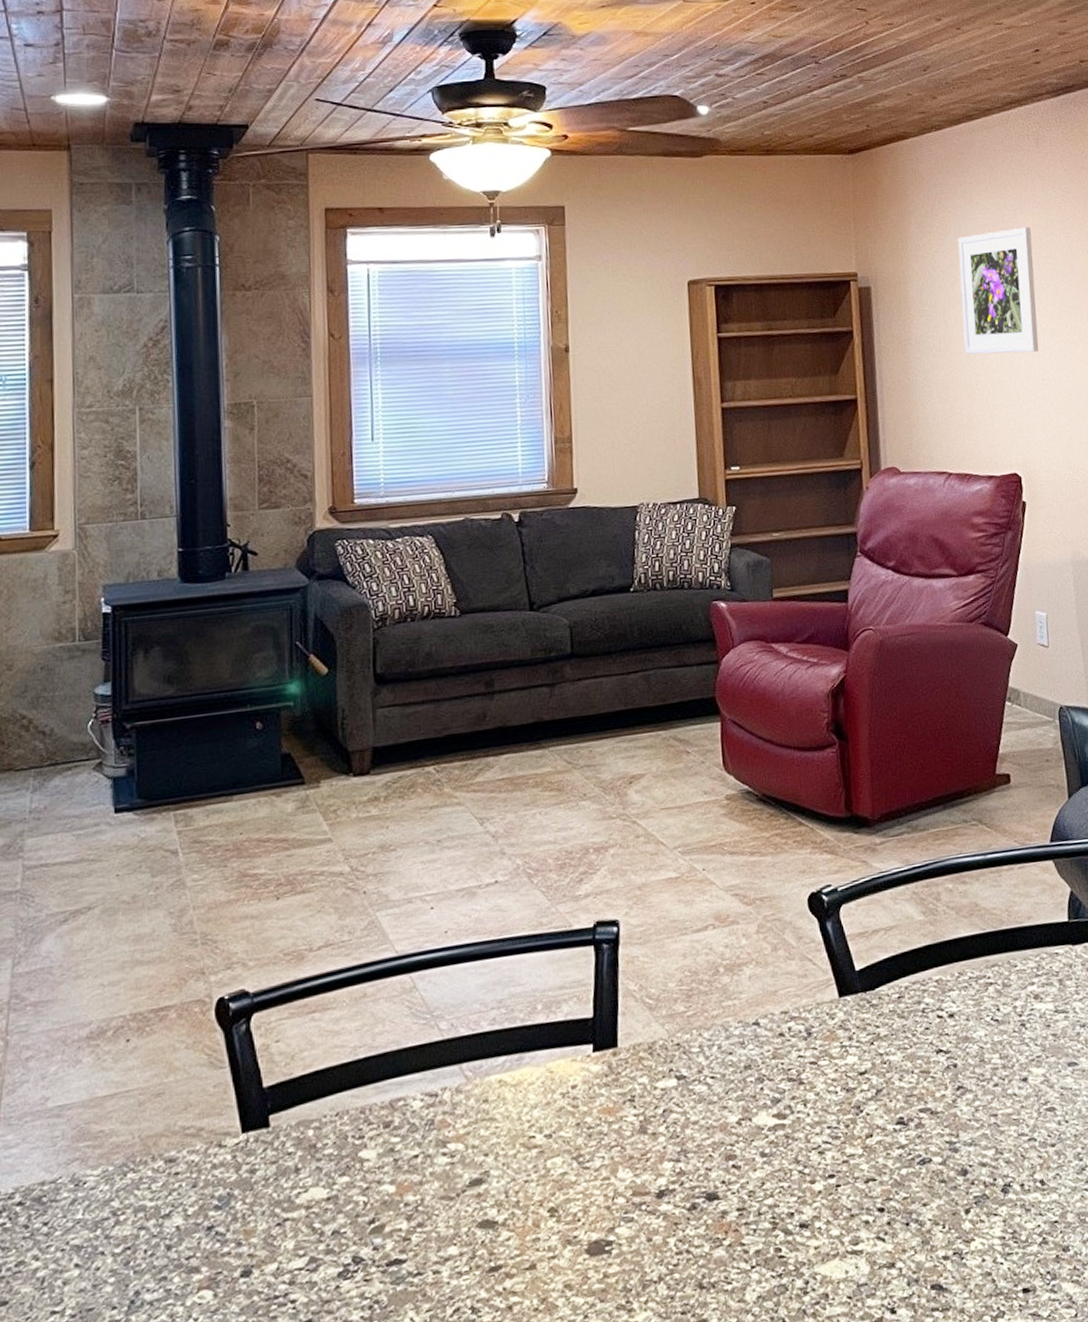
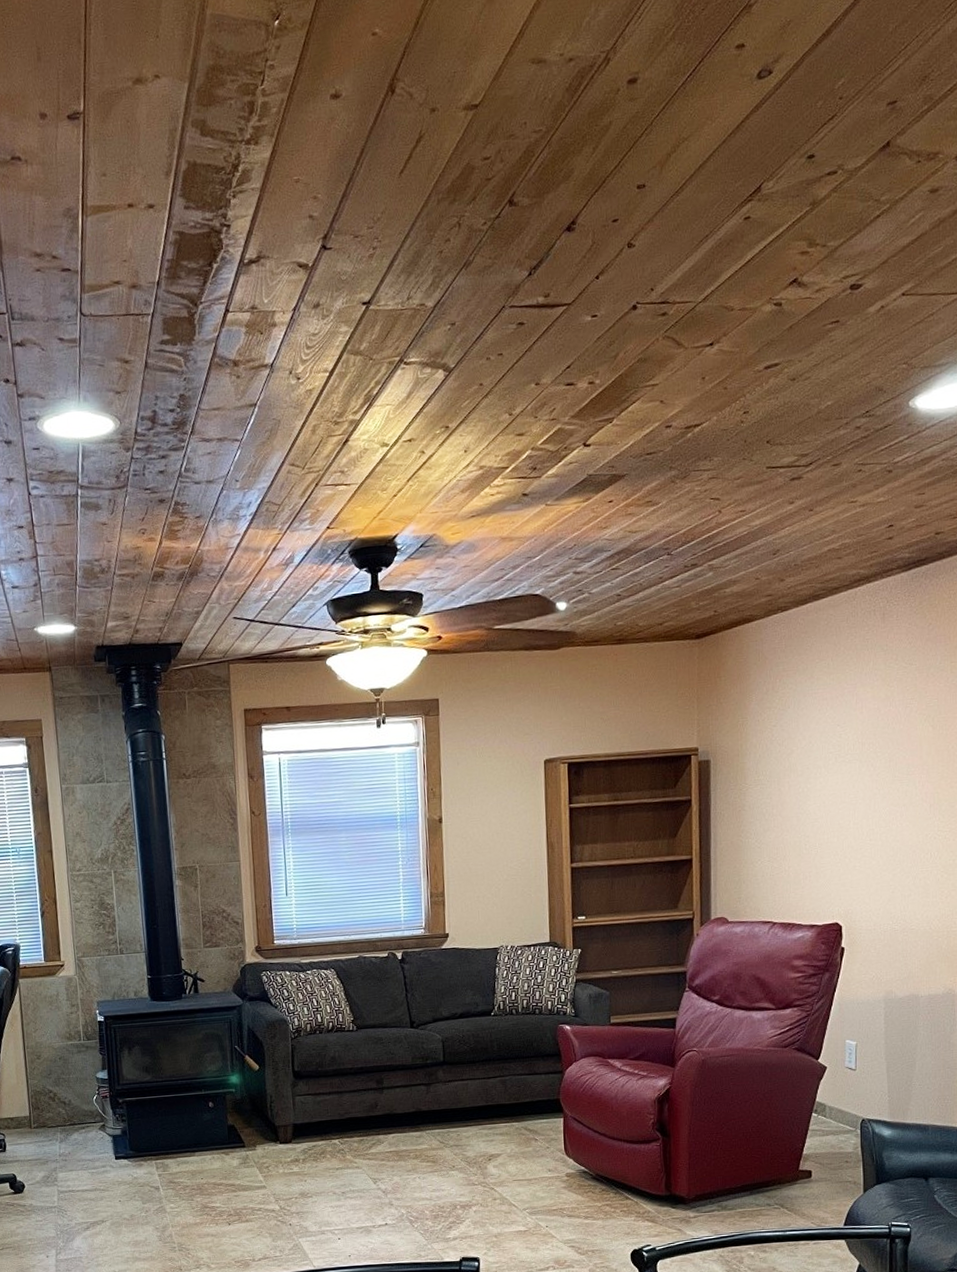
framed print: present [958,226,1039,355] -> none [796,699,870,819]

